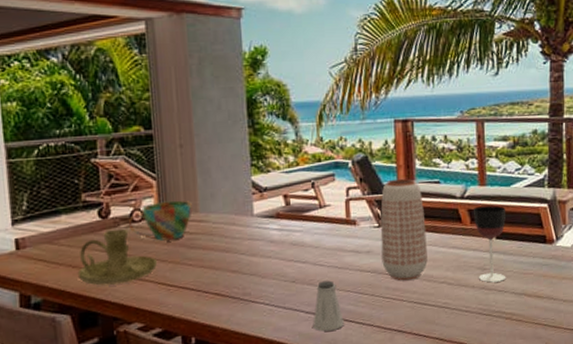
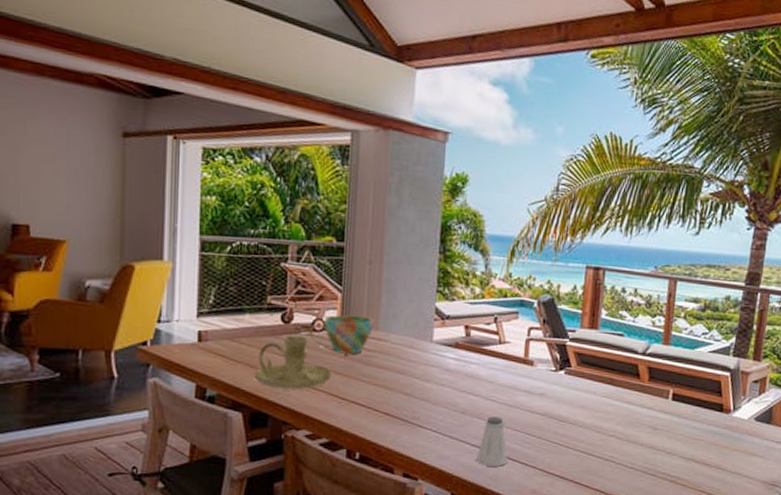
vase: present [380,179,428,281] -> none [553,326,604,429]
wineglass: present [474,205,506,283] -> none [649,365,686,444]

